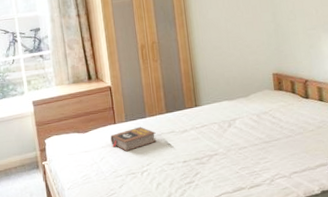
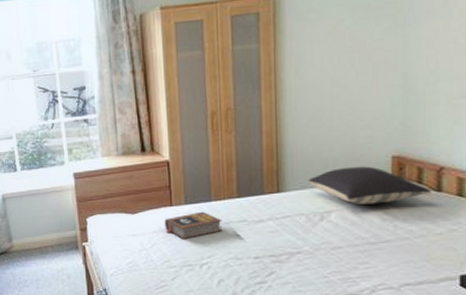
pillow: none [216,82,302,112] -> present [307,166,431,204]

